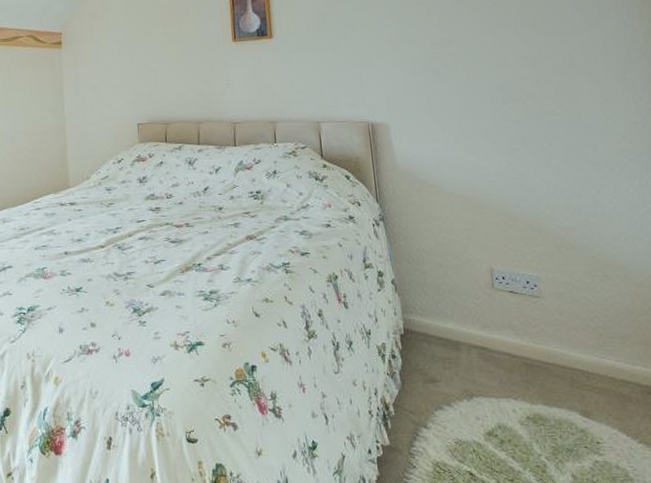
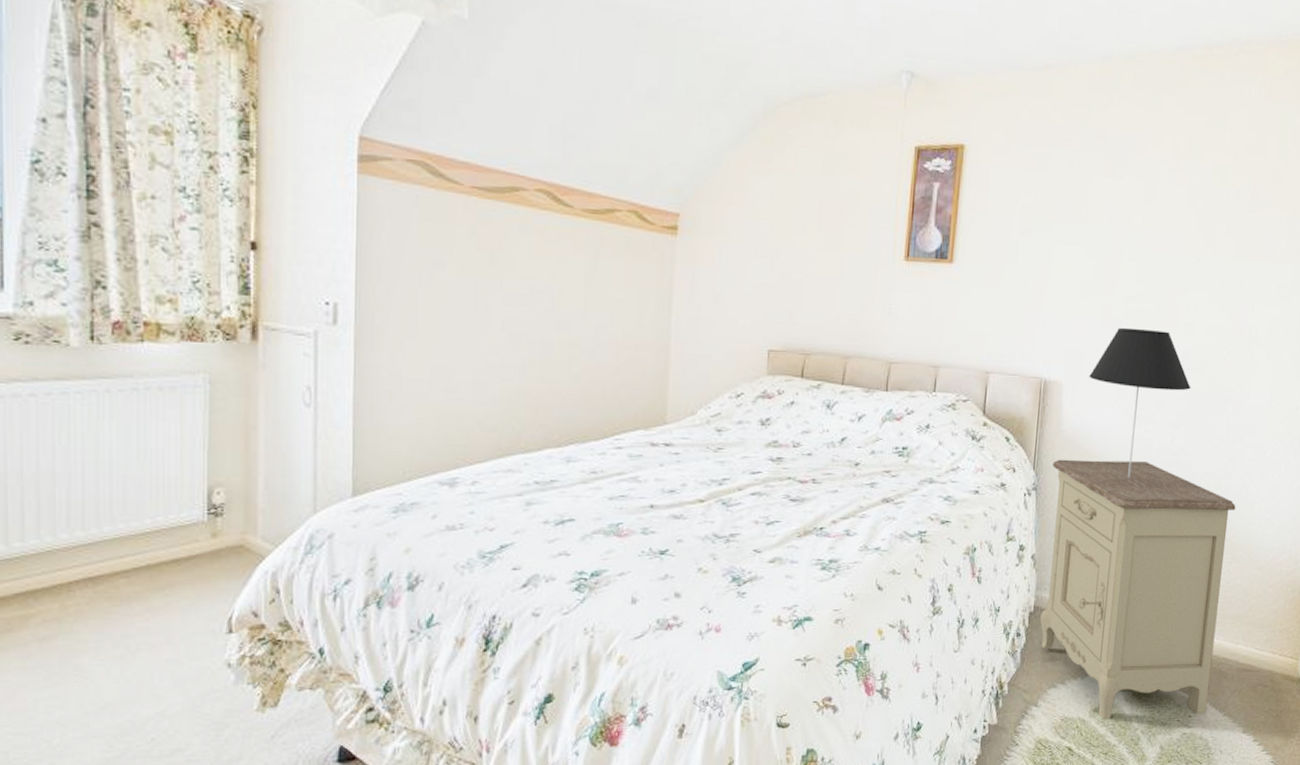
nightstand: none [394,187,617,443] -> present [1040,459,1236,719]
table lamp: none [412,68,516,203] -> present [1089,327,1191,478]

